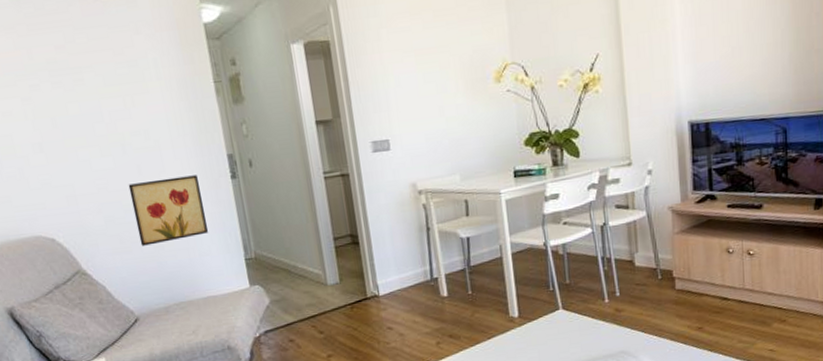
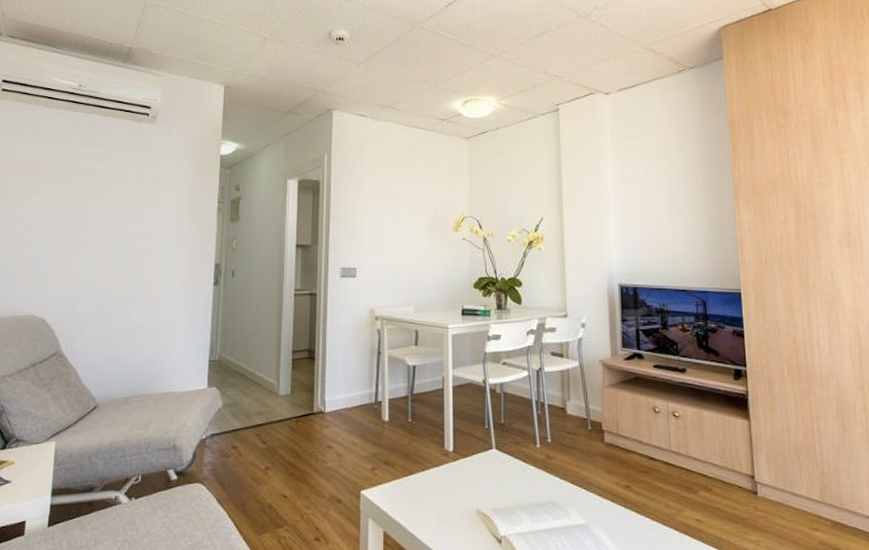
wall art: present [128,175,209,246] -> none [119,278,185,336]

